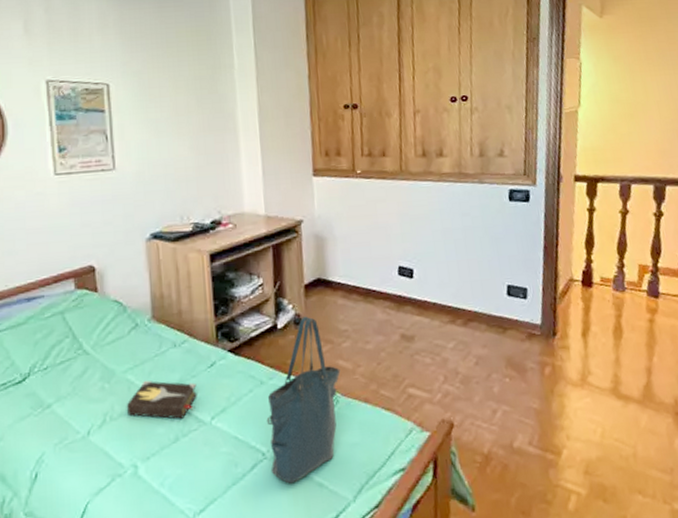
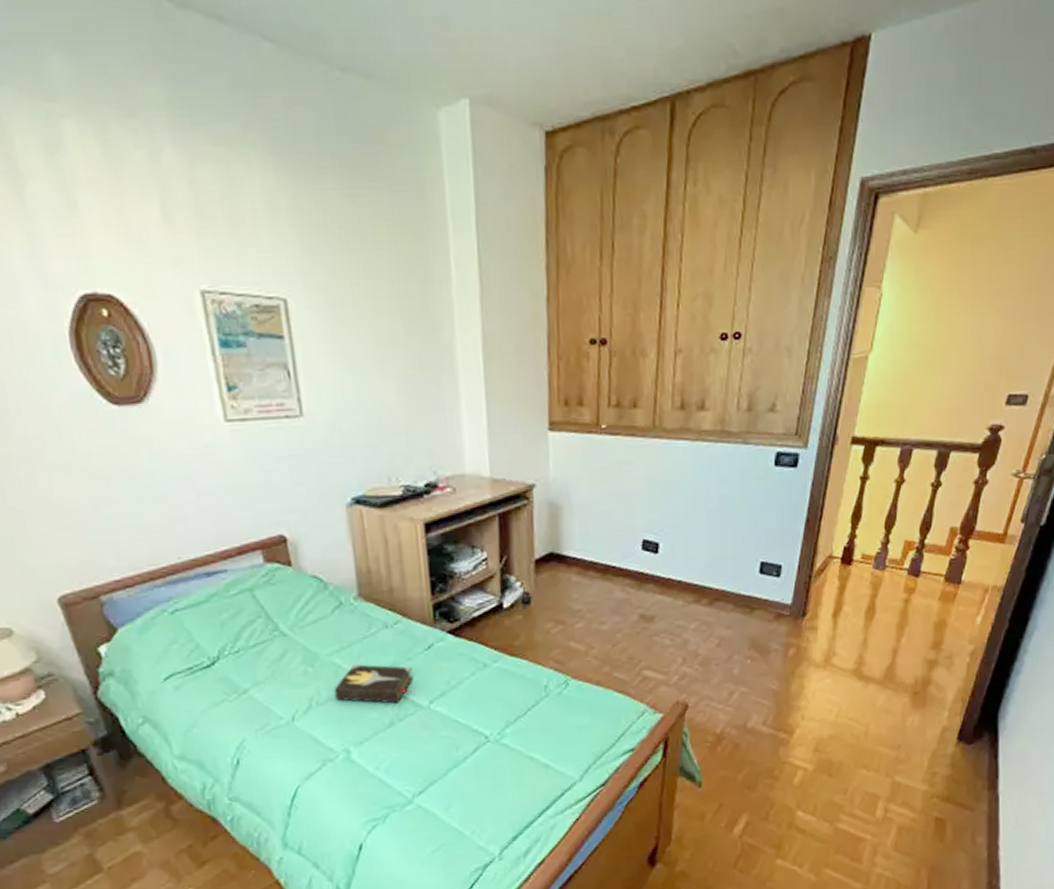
tote bag: present [266,316,341,484] -> none [490,594,572,766]

